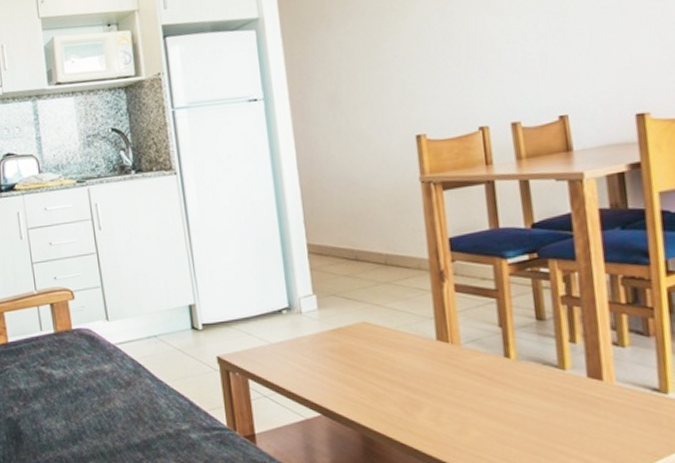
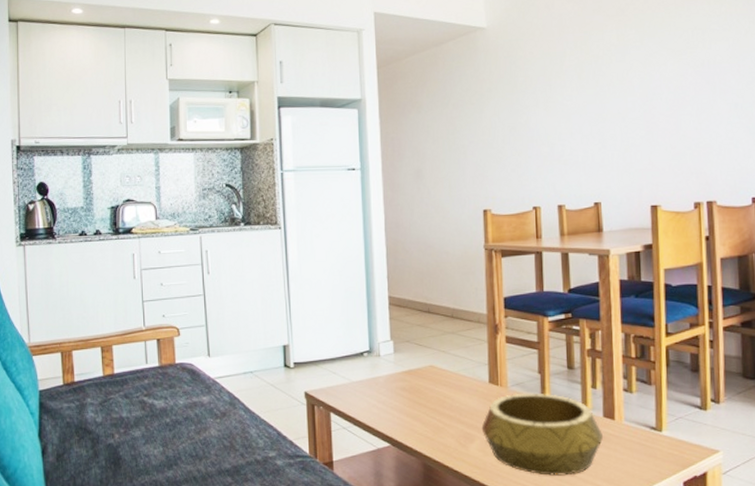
decorative bowl: none [430,350,590,449] -> present [481,393,604,476]

